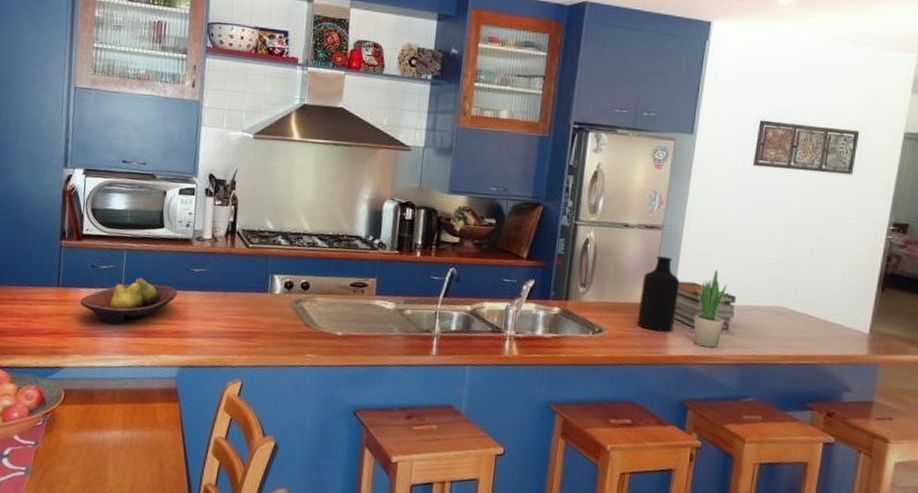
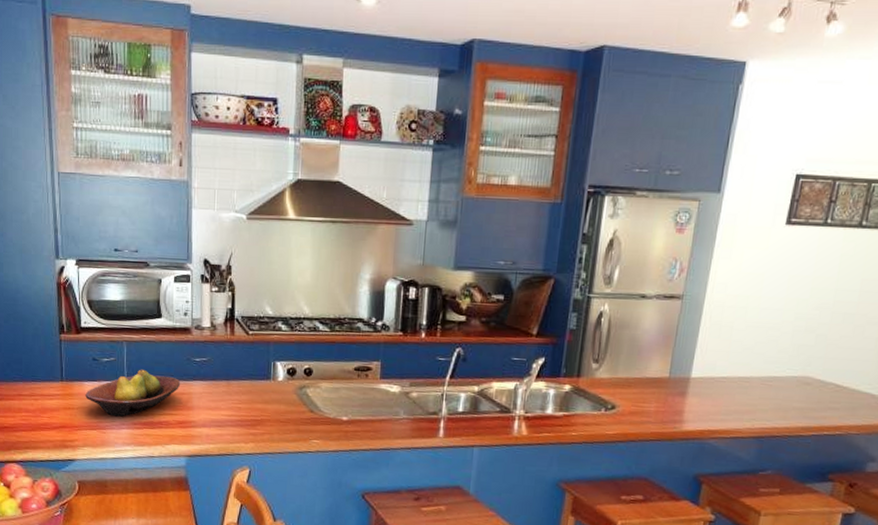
bottle: present [637,256,680,332] -> none [652,328,699,407]
book stack: present [674,281,736,331] -> none [691,353,759,403]
potted plant: present [693,270,730,348] -> none [711,340,752,421]

